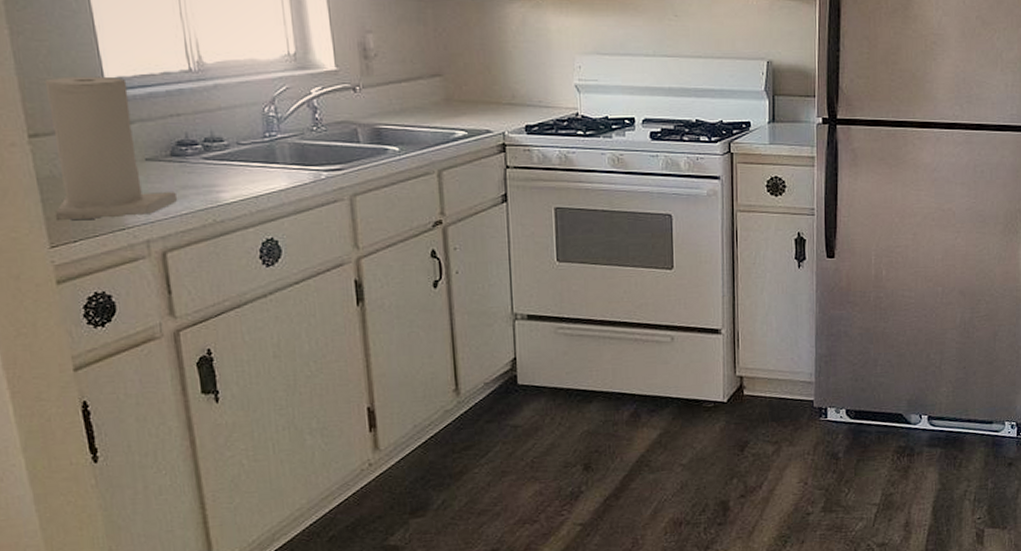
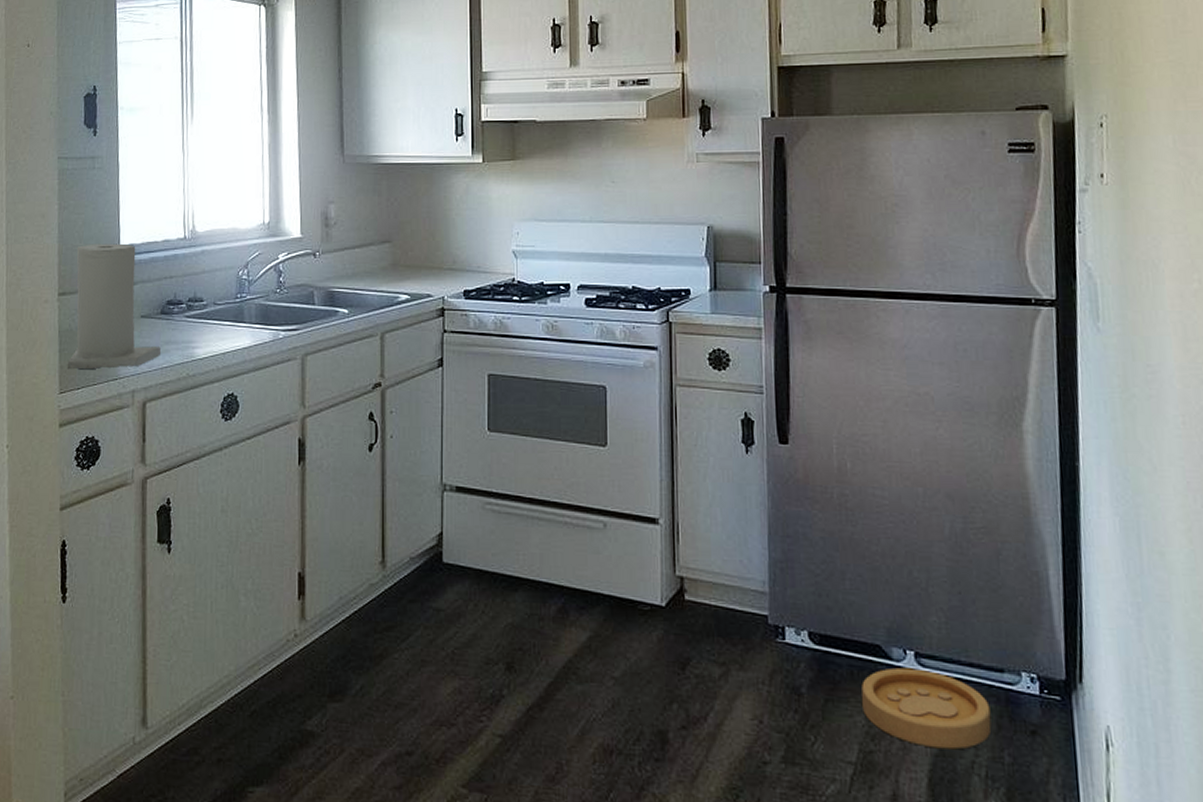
pet bowl: none [885,428,981,486] -> present [861,667,992,750]

